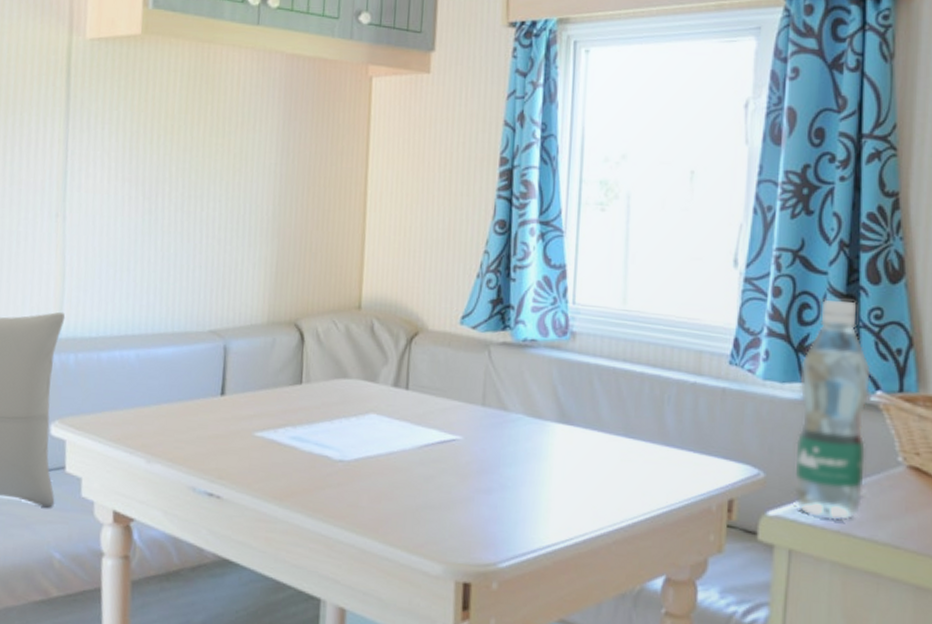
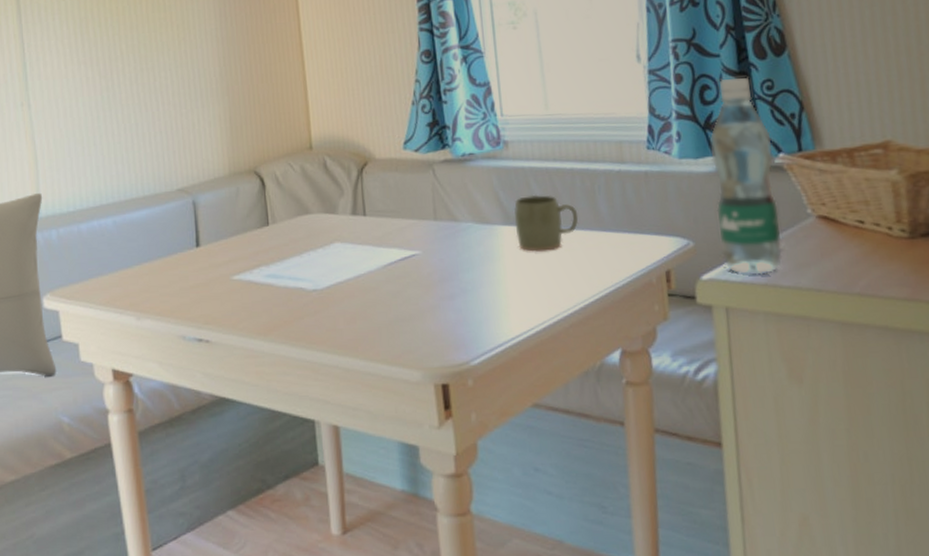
mug: none [569,394,641,457] -> present [514,194,579,251]

